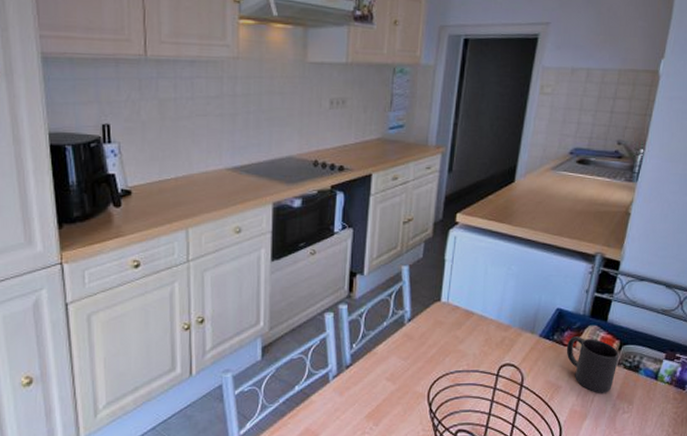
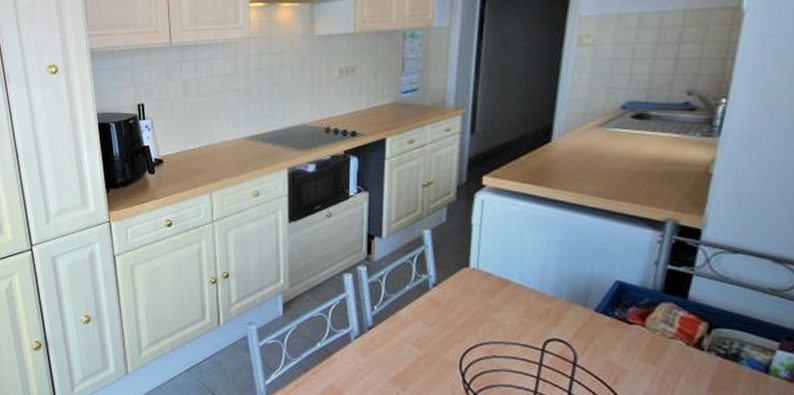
mug: present [566,336,619,393] -> none [632,314,708,383]

